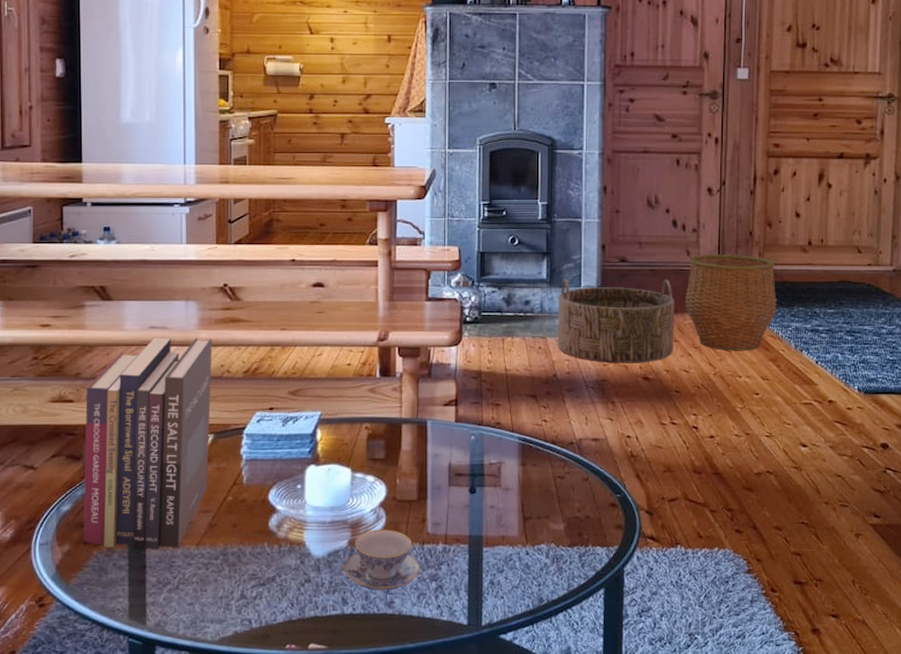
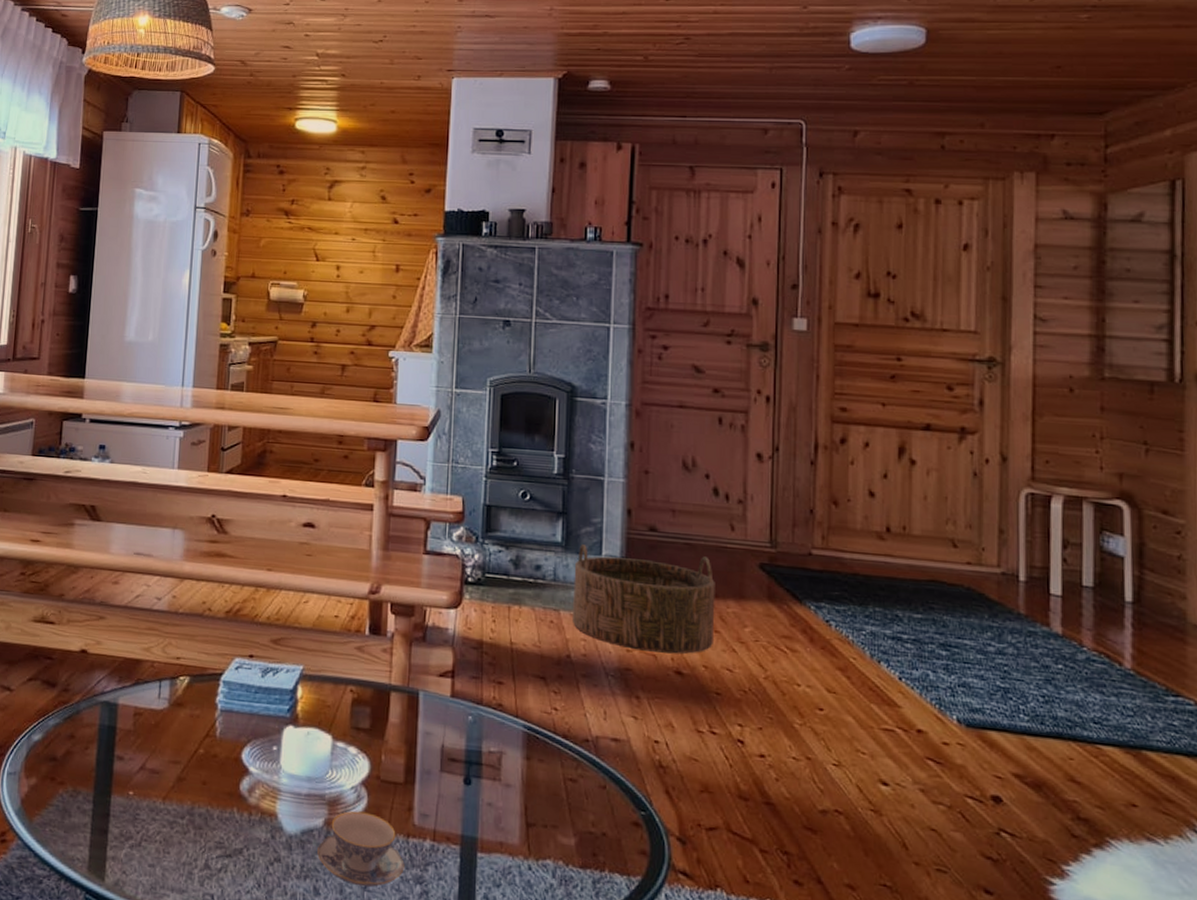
books: present [83,337,212,549] -> none [50,564,196,798]
basket: present [685,254,777,351] -> none [728,530,846,654]

